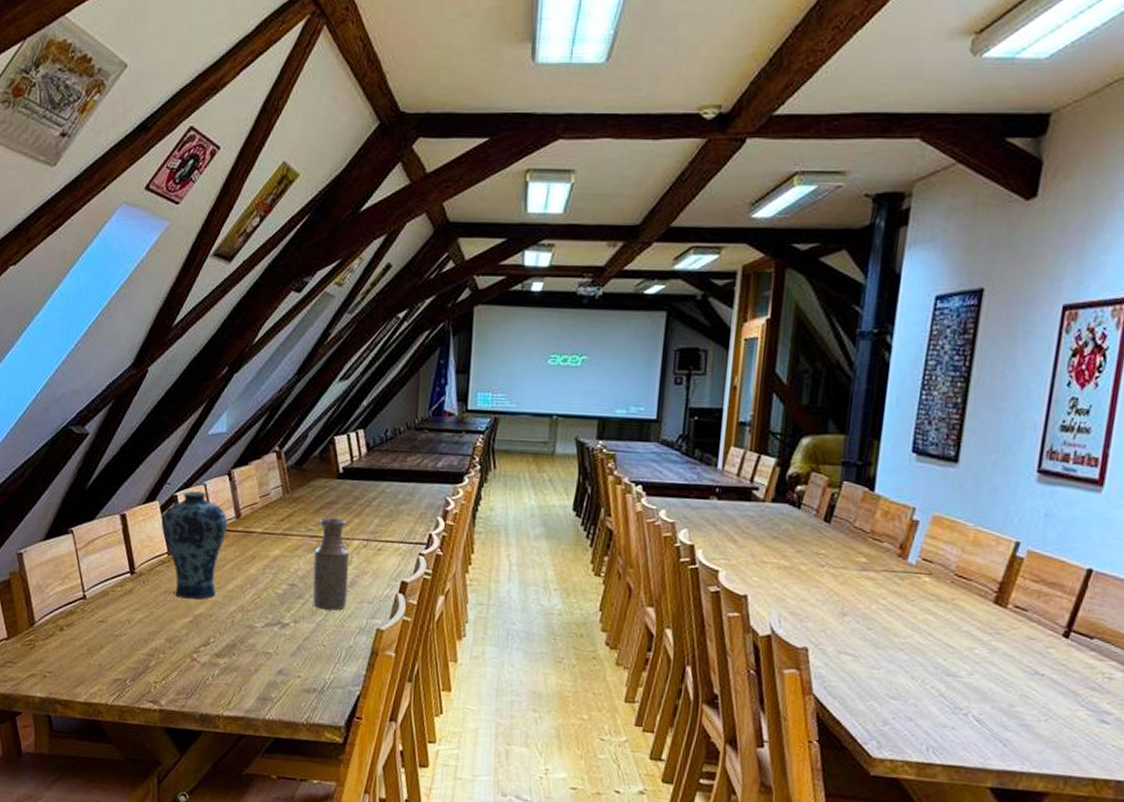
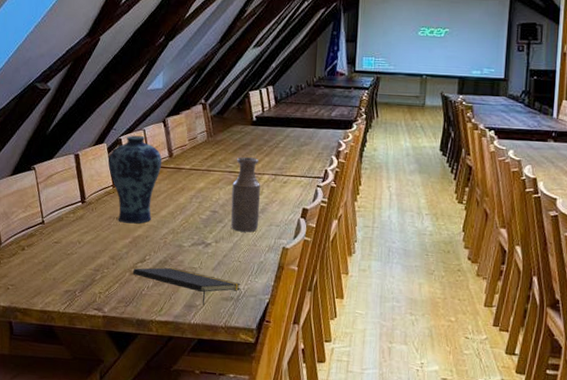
notepad: none [194,652,325,698] -> present [133,267,241,305]

